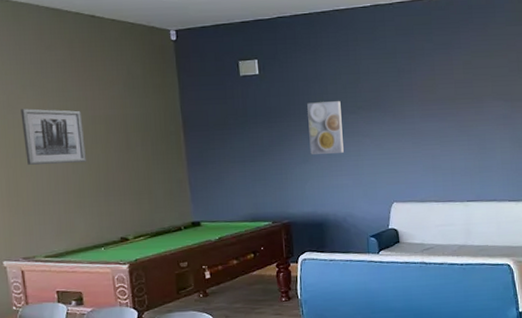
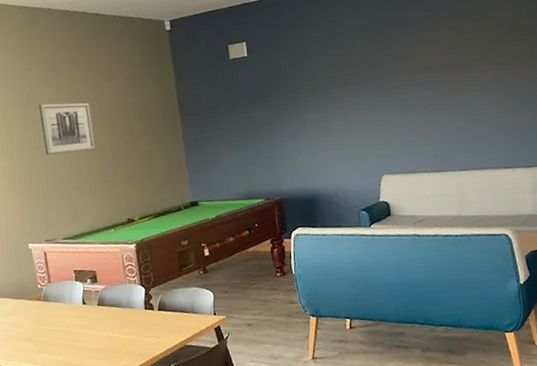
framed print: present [307,101,344,154] -> none [294,76,332,131]

